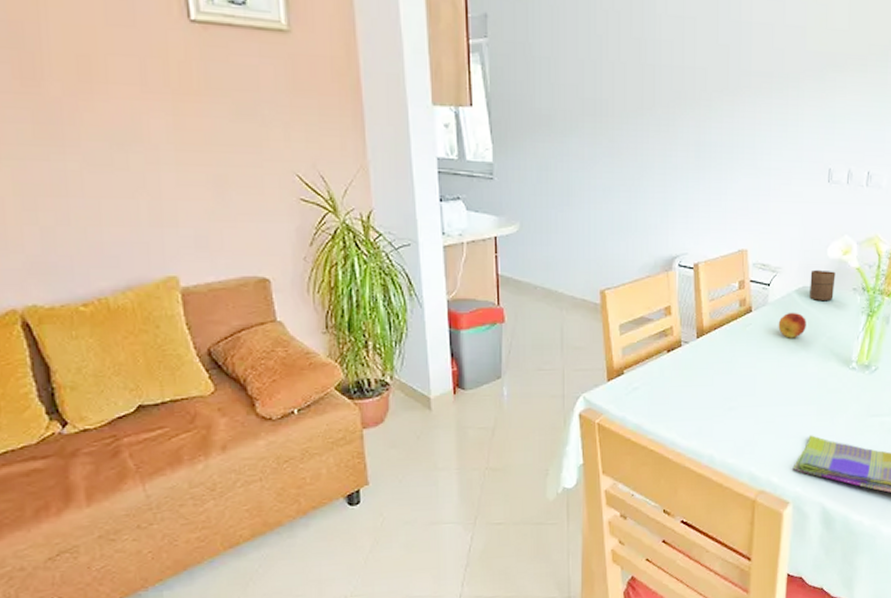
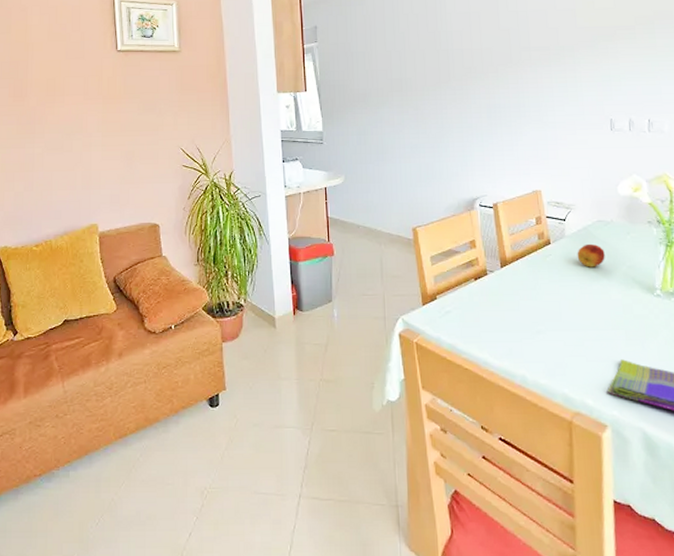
cup: present [810,269,836,300] -> none [603,205,629,233]

